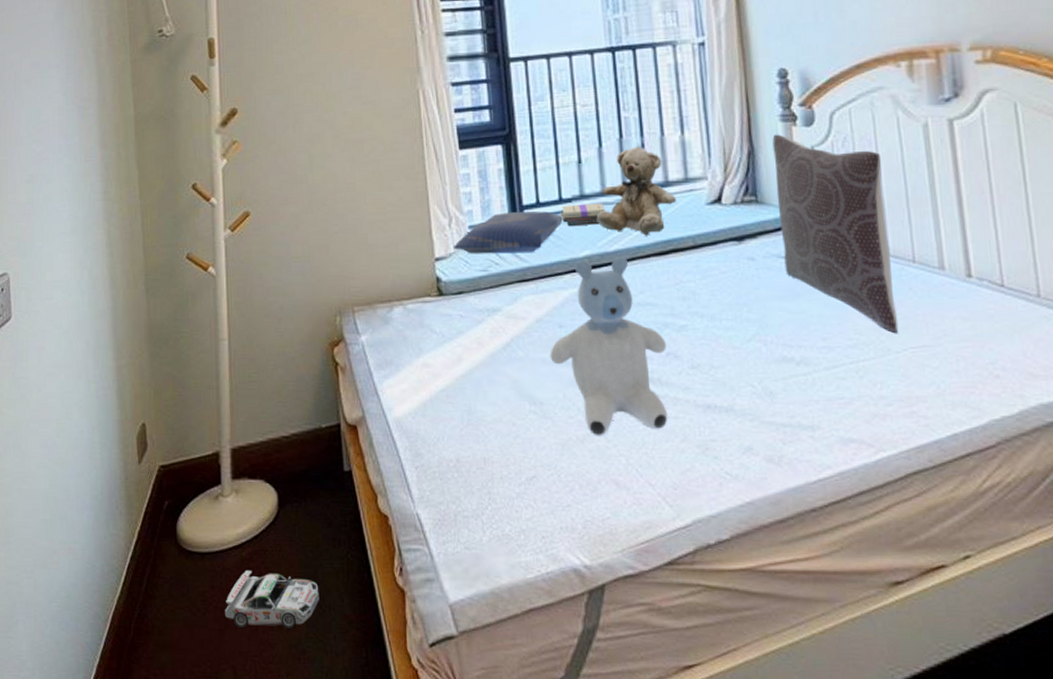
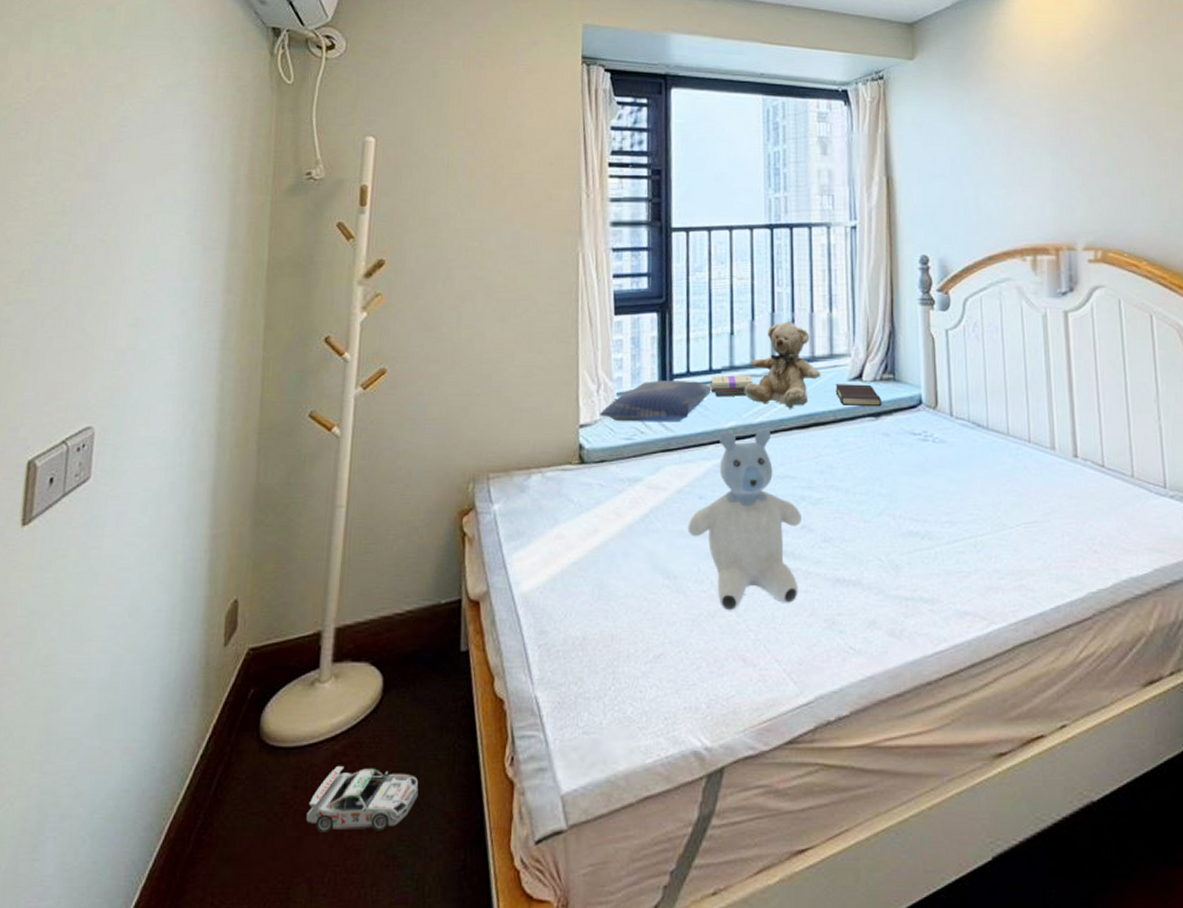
book: none [693,207,745,231] -> present [836,384,882,407]
pillow: present [772,134,899,334] -> none [912,316,1014,510]

